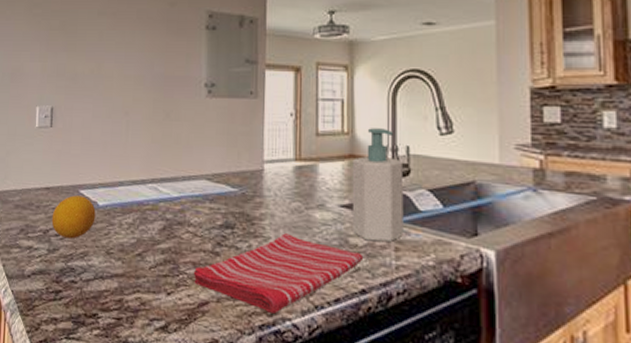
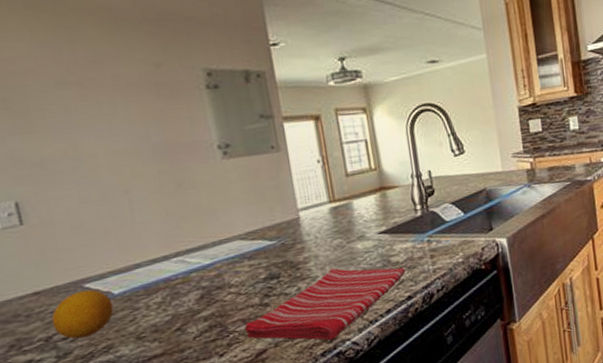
soap bottle: present [352,128,404,243] -> none [383,159,436,257]

